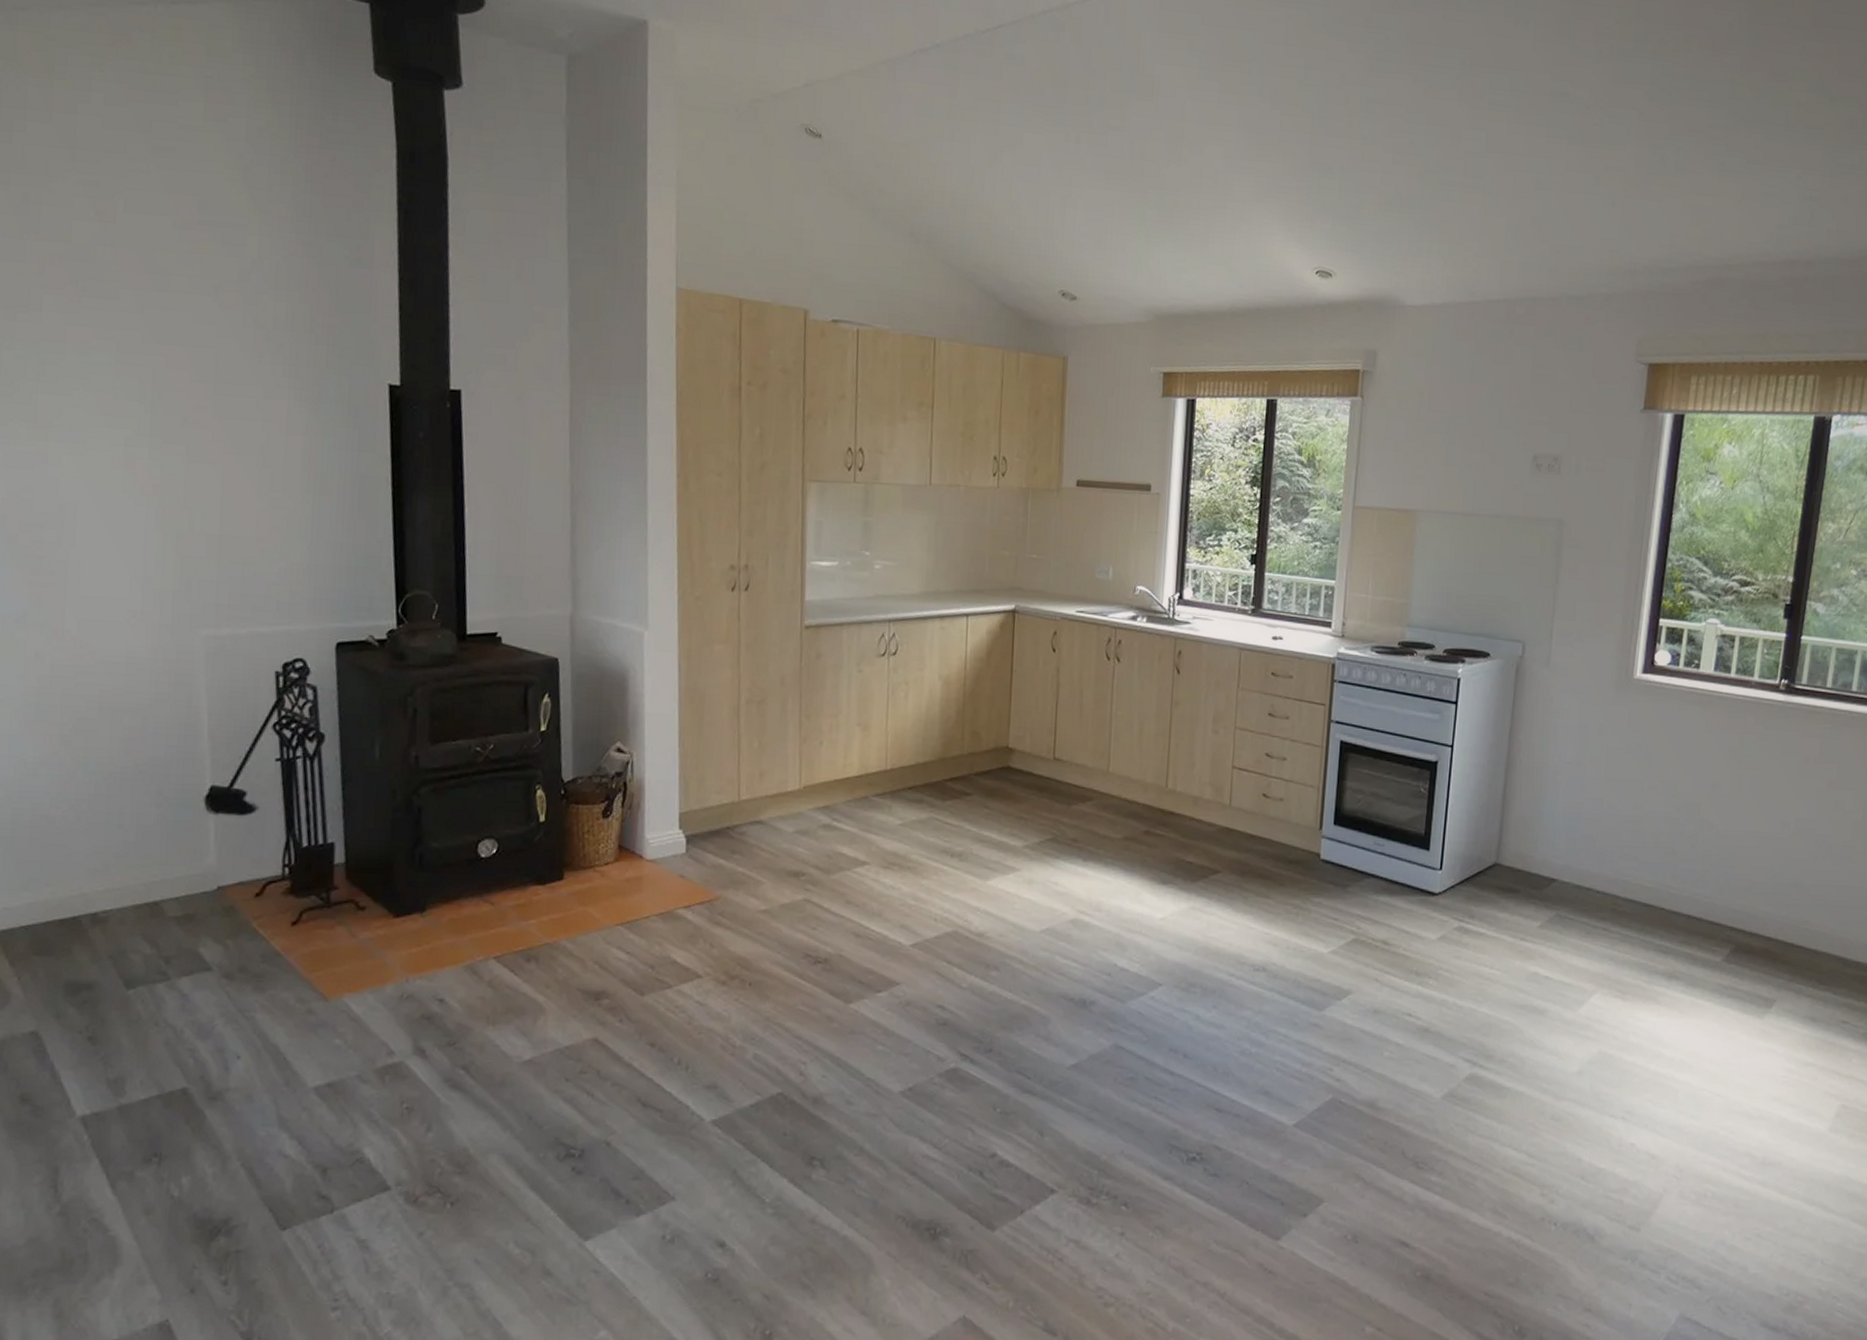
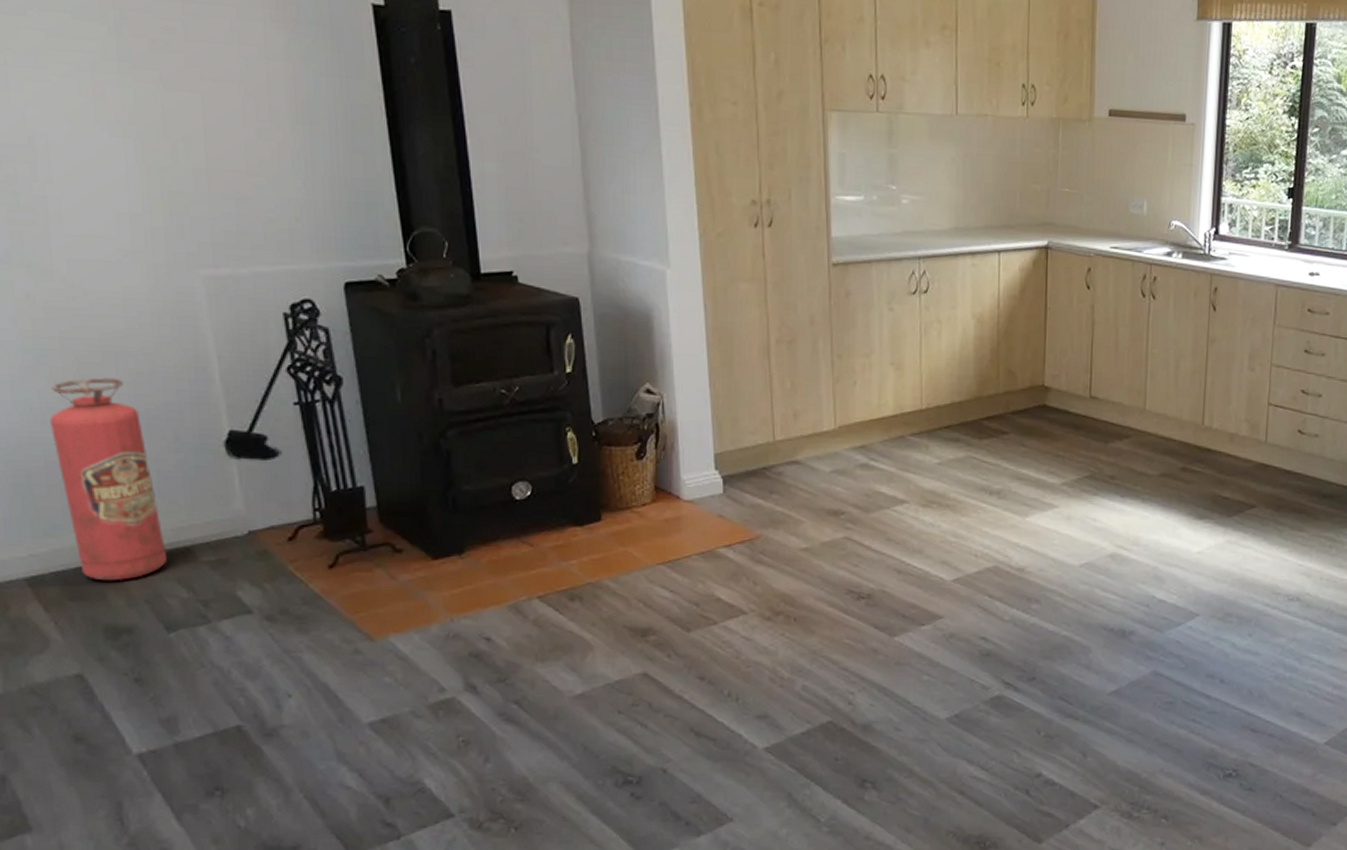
fire extinguisher: none [41,733,136,936] -> present [50,377,168,581]

